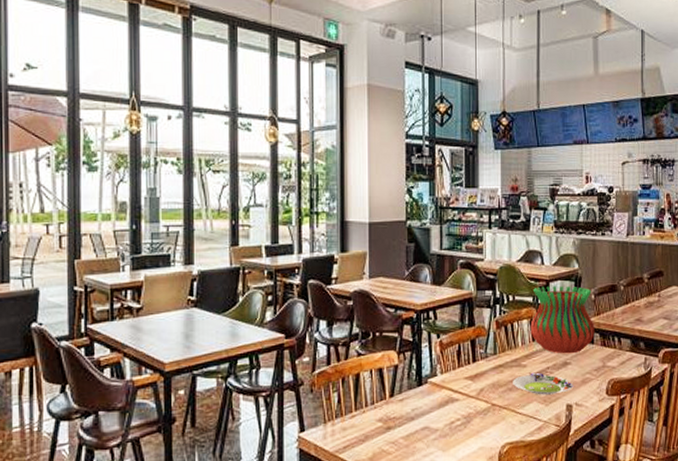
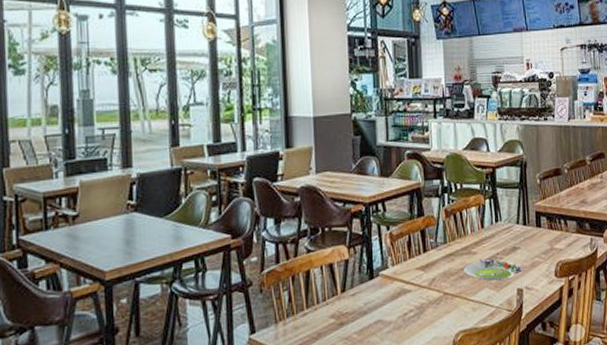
vase: present [530,286,595,354] -> none [478,171,542,239]

